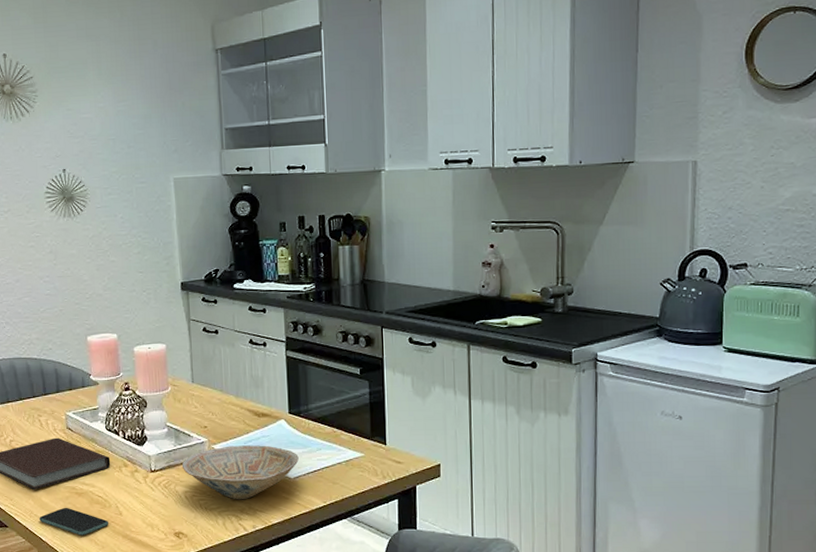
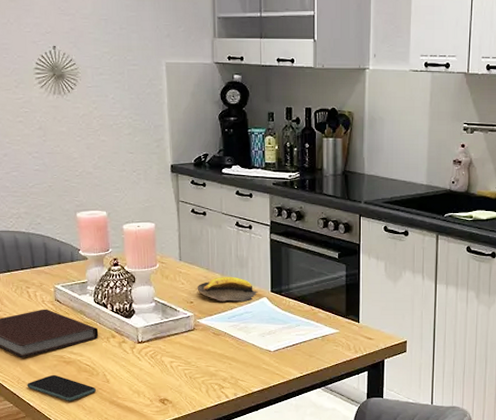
bowl: present [181,445,299,500] -> none [168,320,279,370]
banana: none [210,397,275,425] -> present [197,276,258,302]

